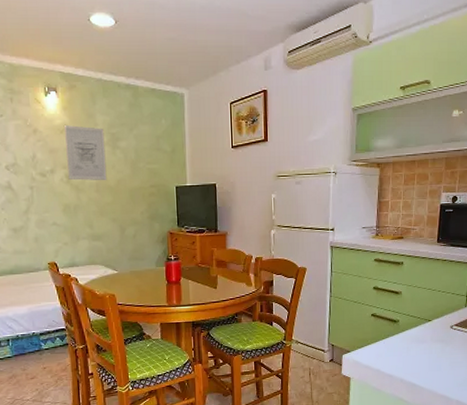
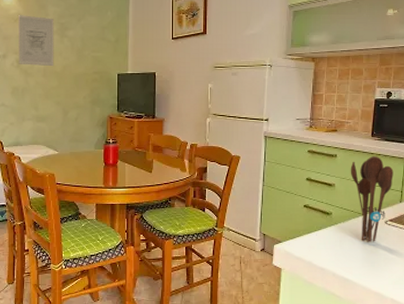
utensil holder: none [416,261,459,348] -> present [350,155,394,242]

